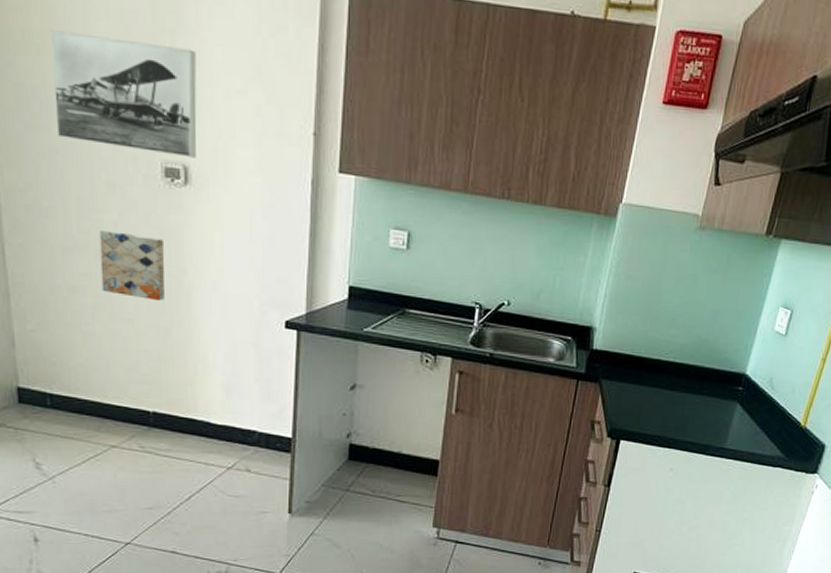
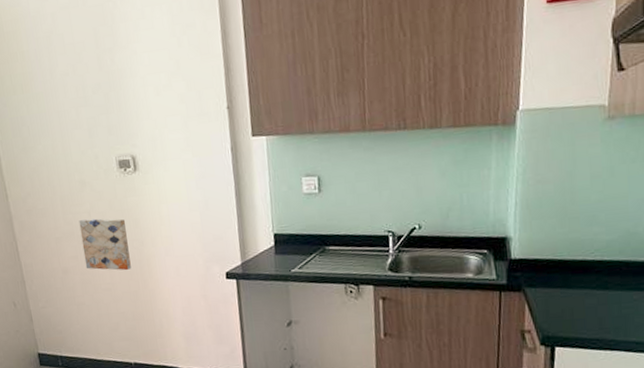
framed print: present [51,30,197,158] -> none [29,60,140,153]

